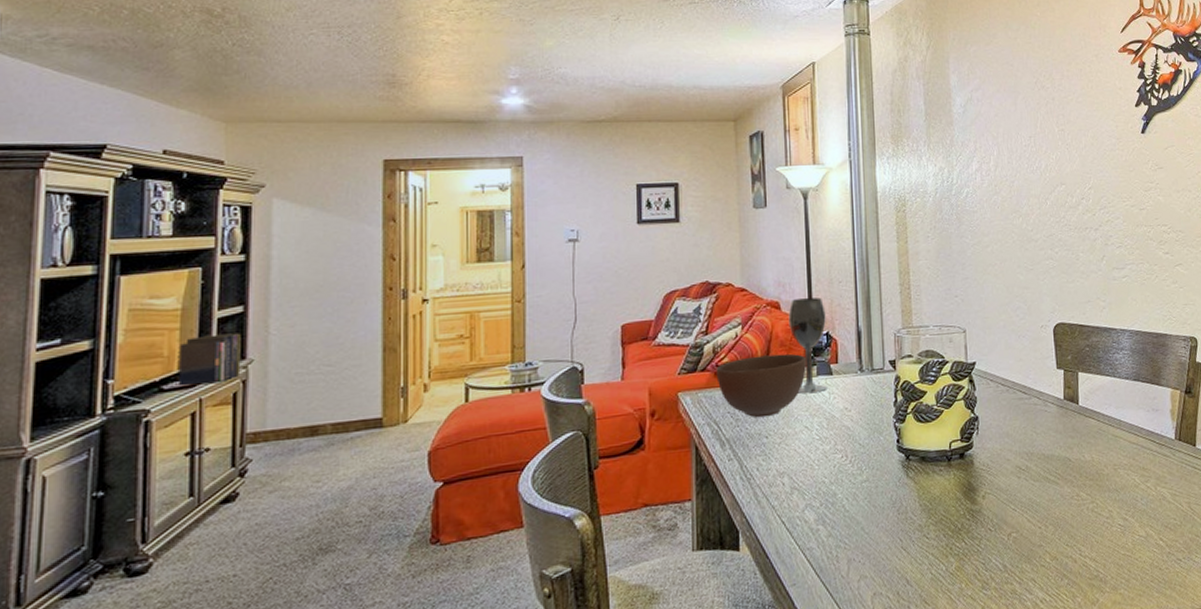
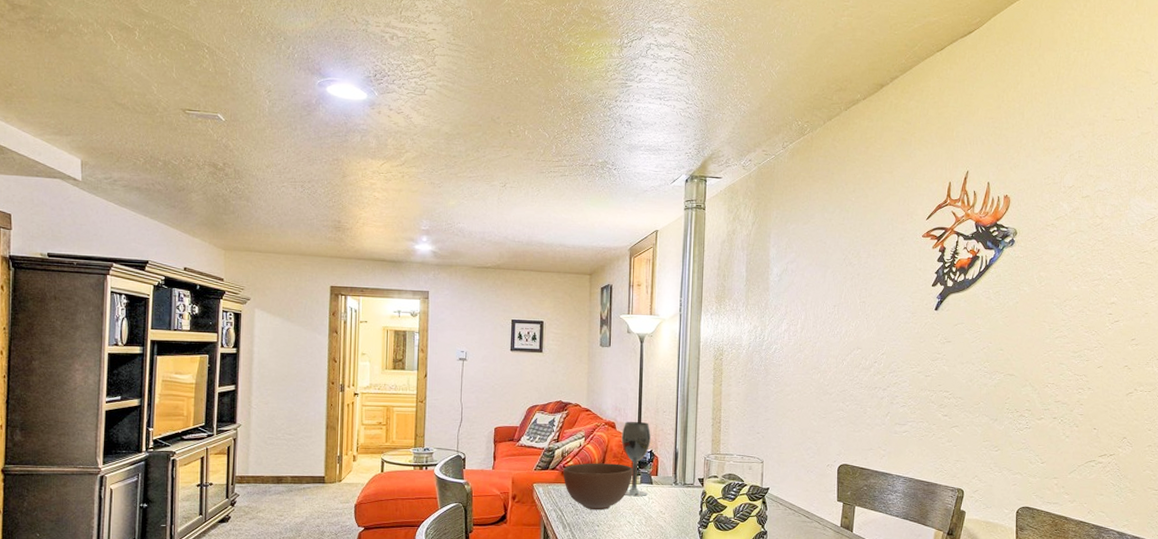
books: present [179,333,241,387] -> none [193,404,233,439]

